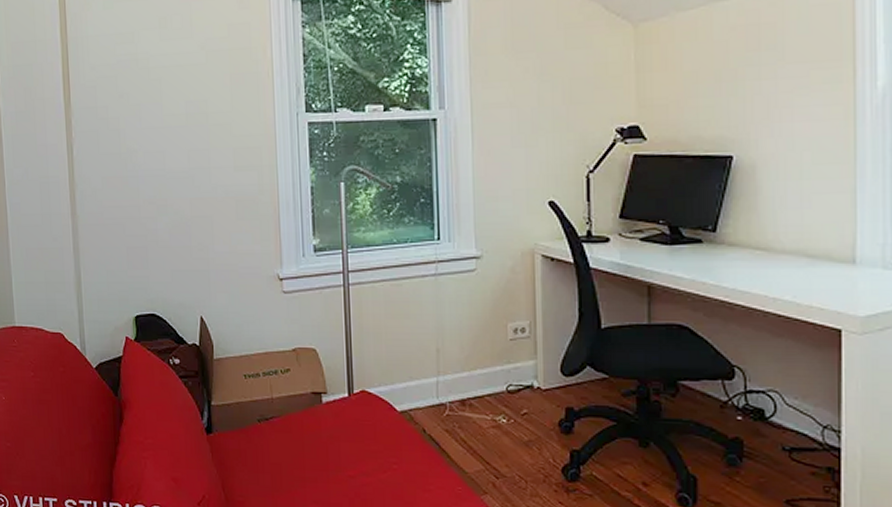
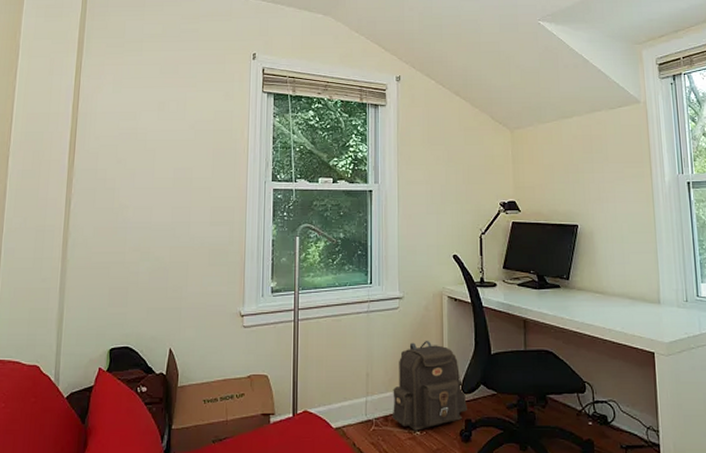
backpack: none [470,309,568,418] -> present [392,340,467,431]

